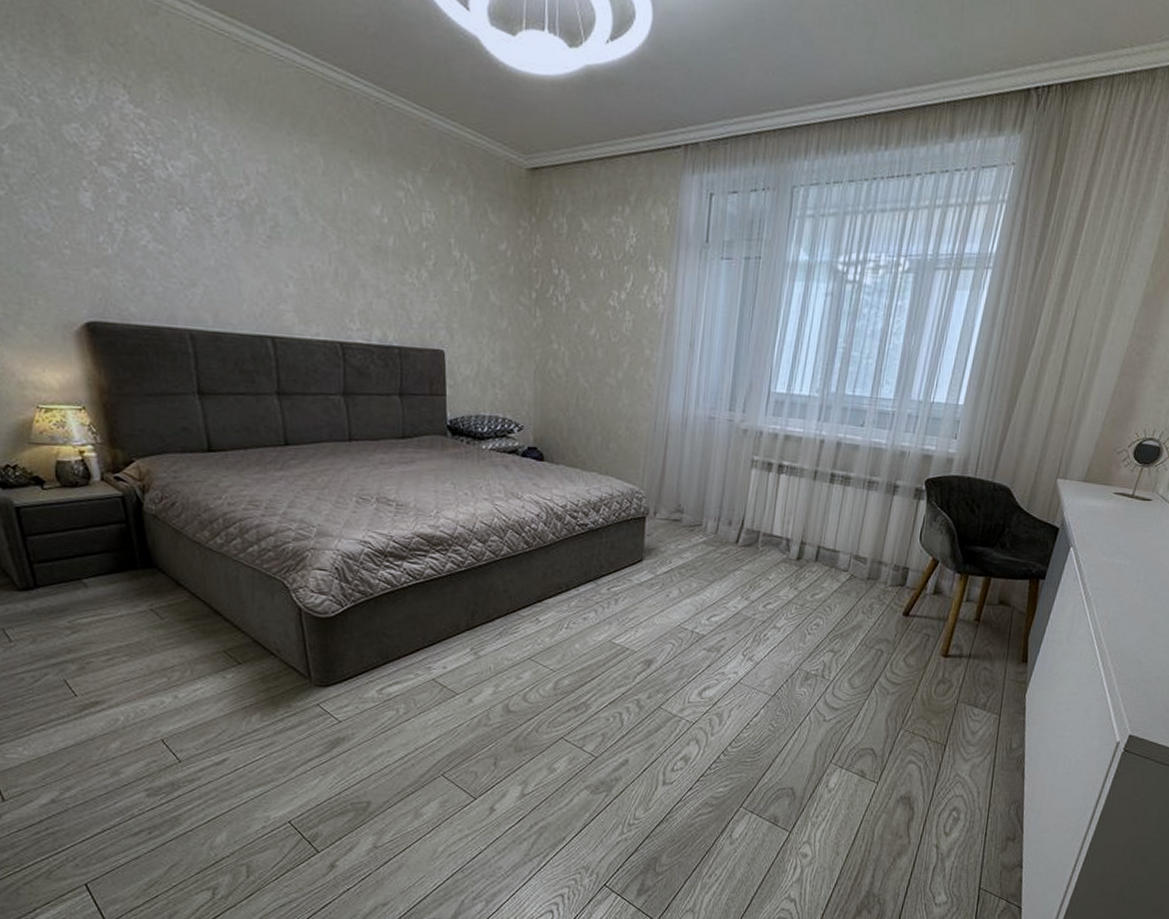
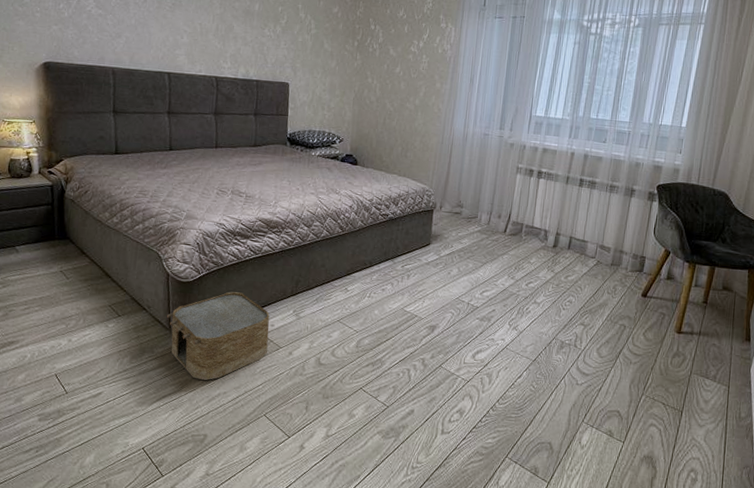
woven basket: none [303,628,441,738] -> present [166,291,270,381]

